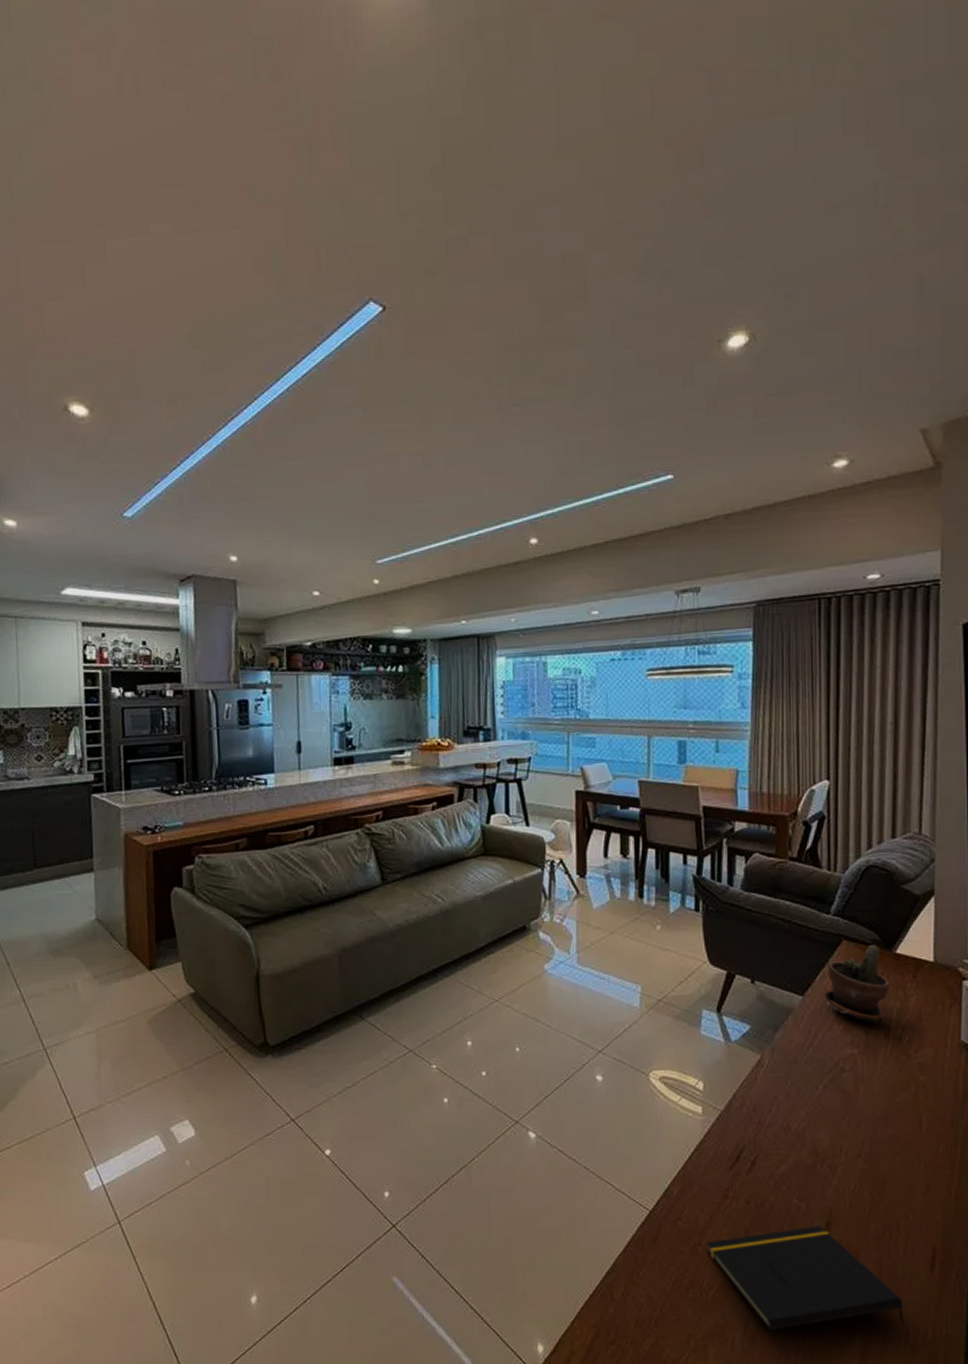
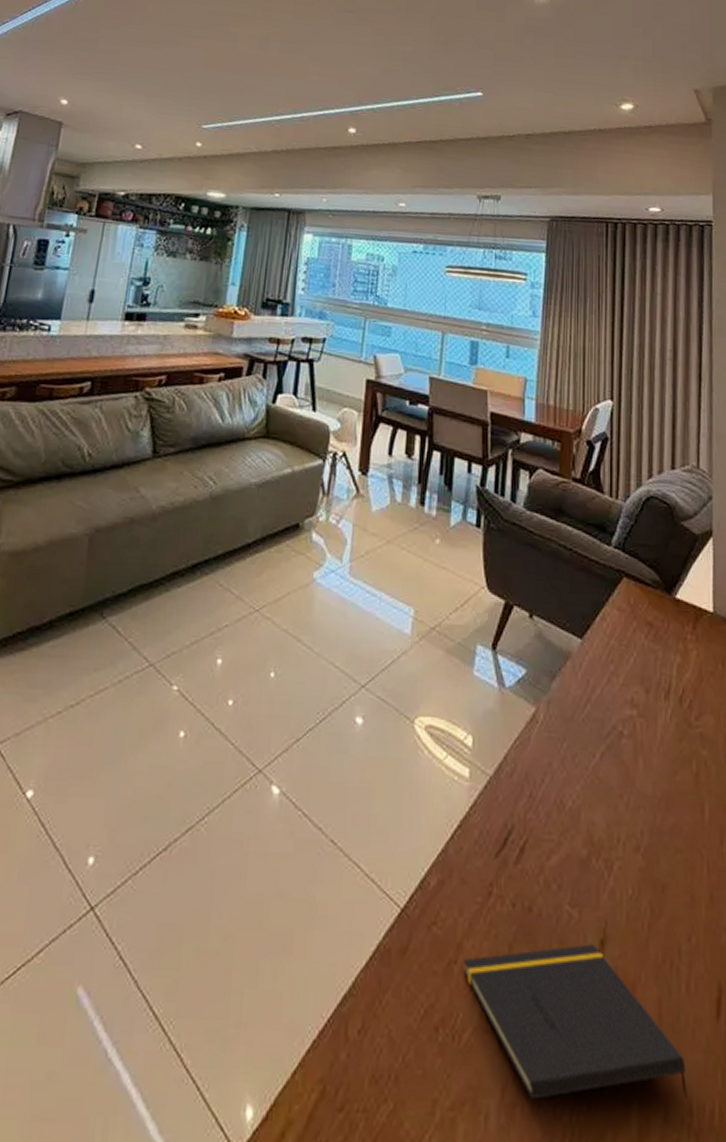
potted plant: present [824,945,890,1024] -> none [603,586,670,680]

